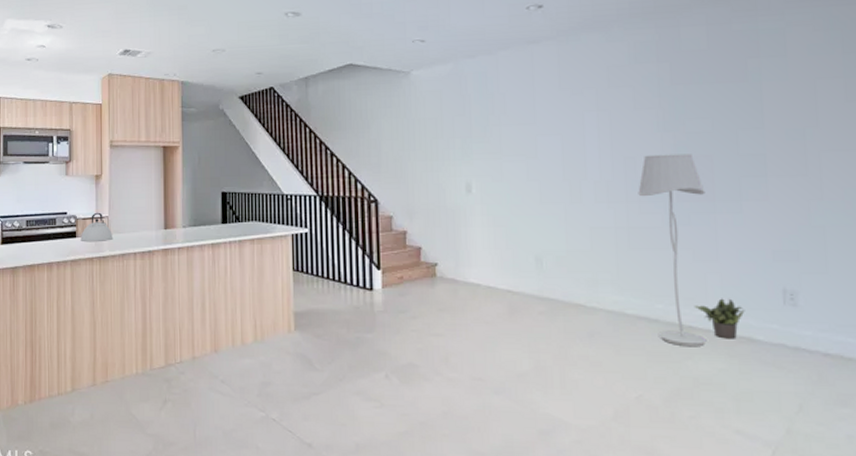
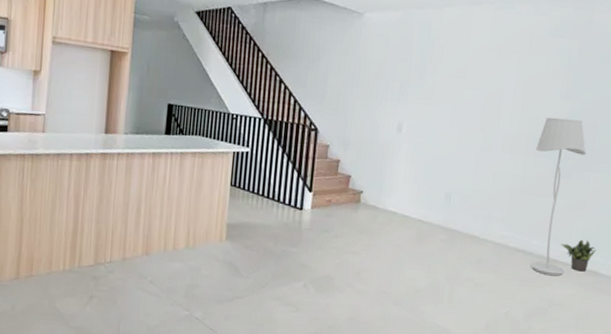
kettle: present [81,212,112,242] -> none [12,108,48,139]

